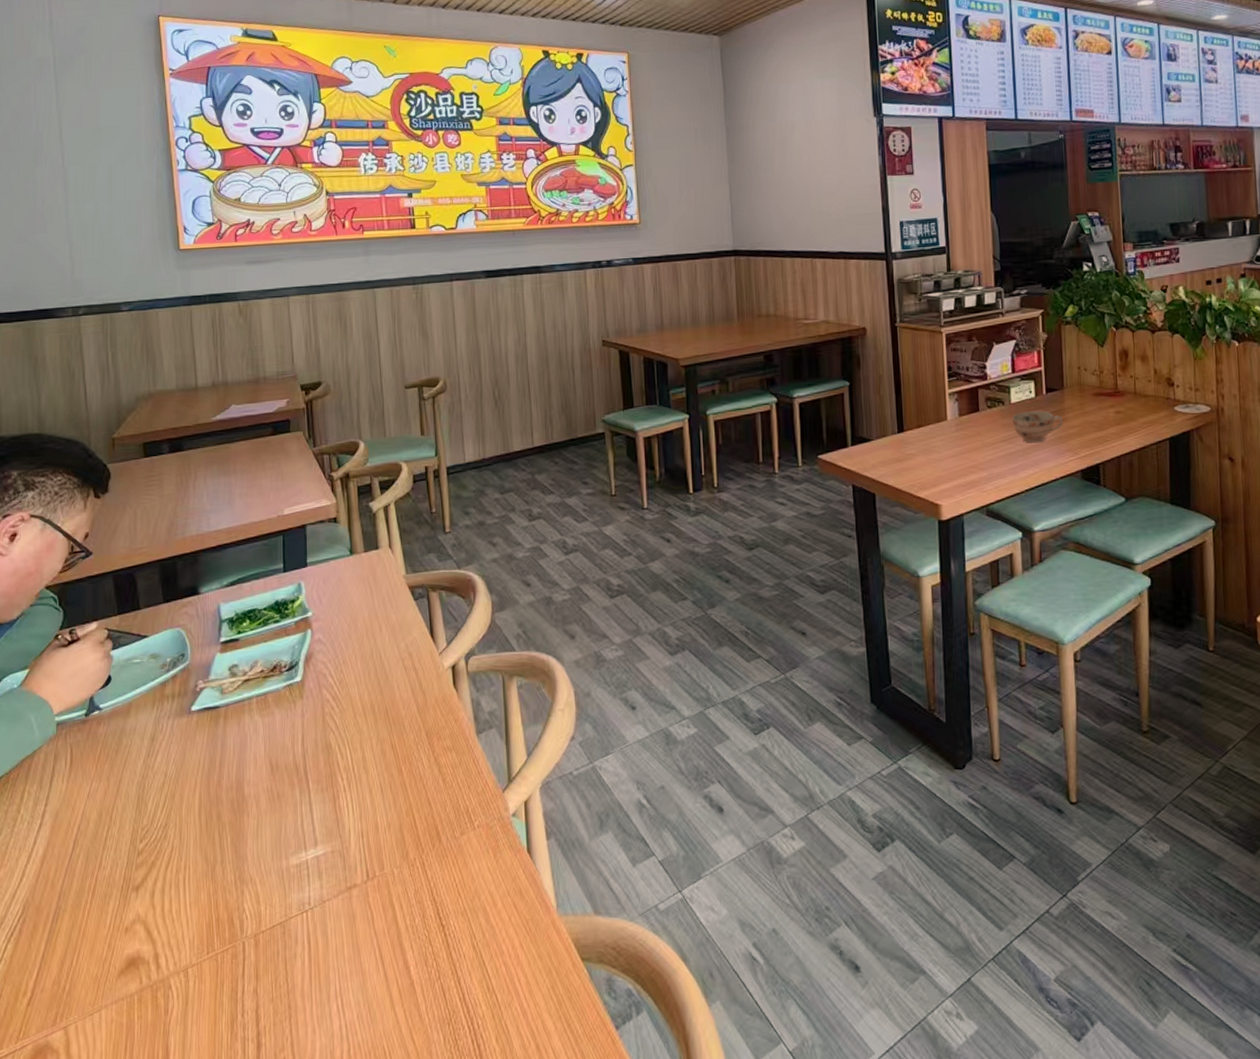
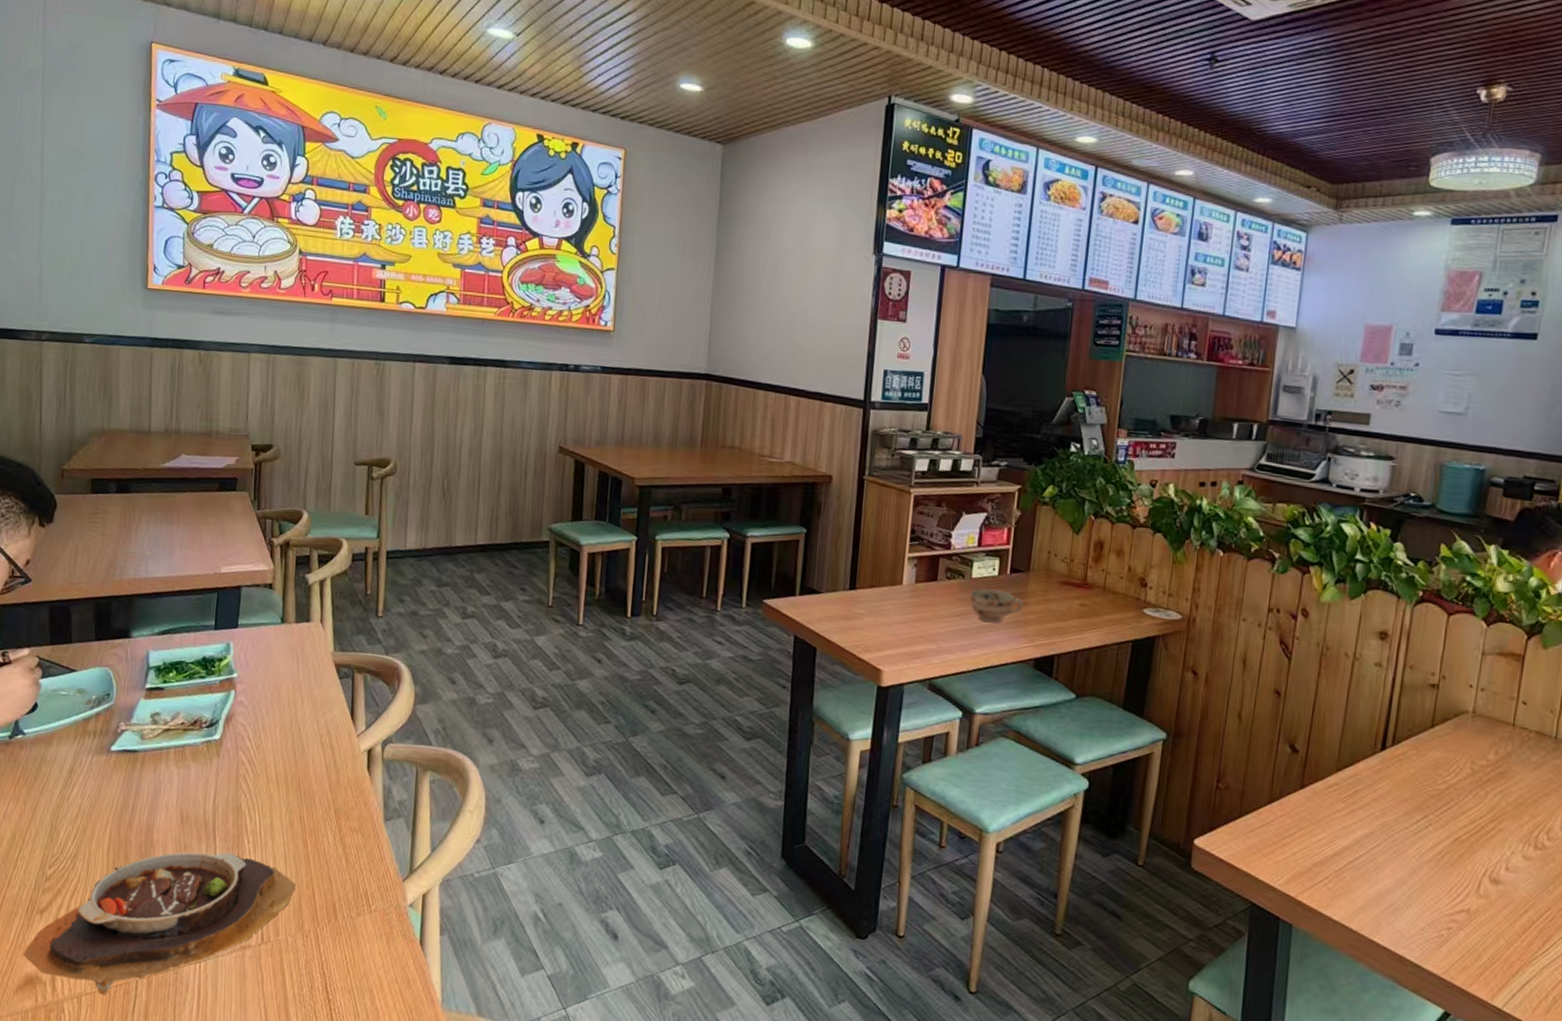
soup bowl: none [121,794,396,964] -> present [22,852,296,995]

